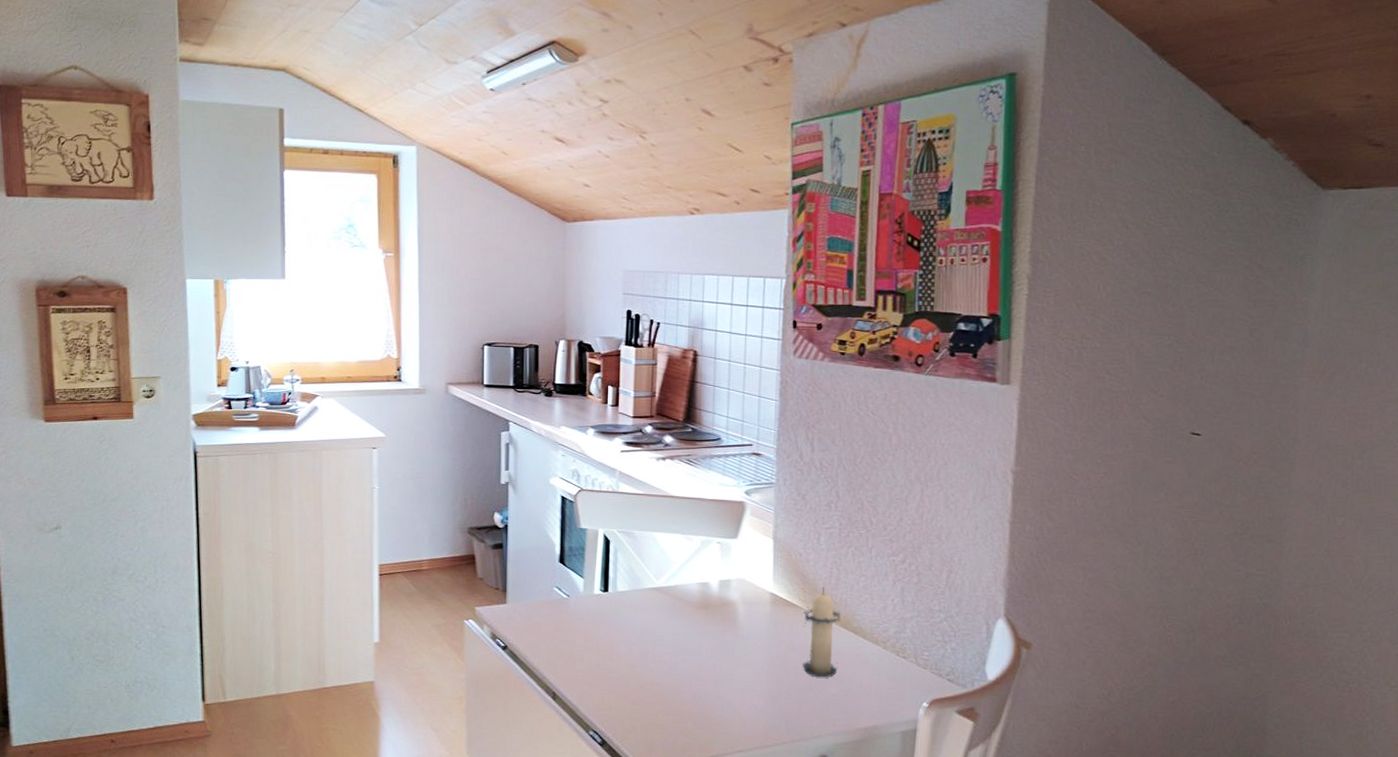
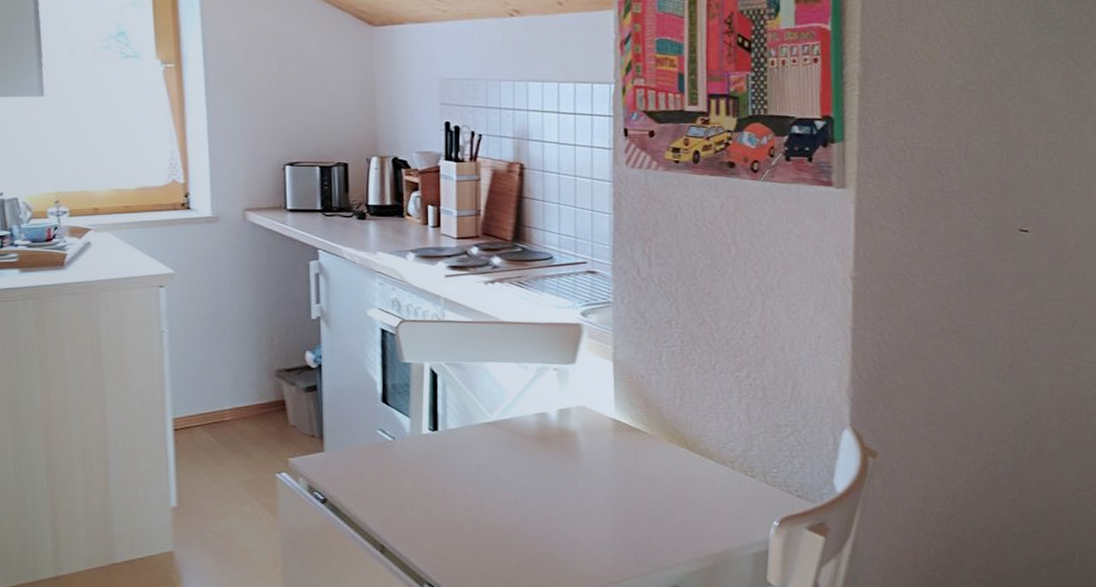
candle: present [802,586,842,678] -> none [647,408,687,505]

